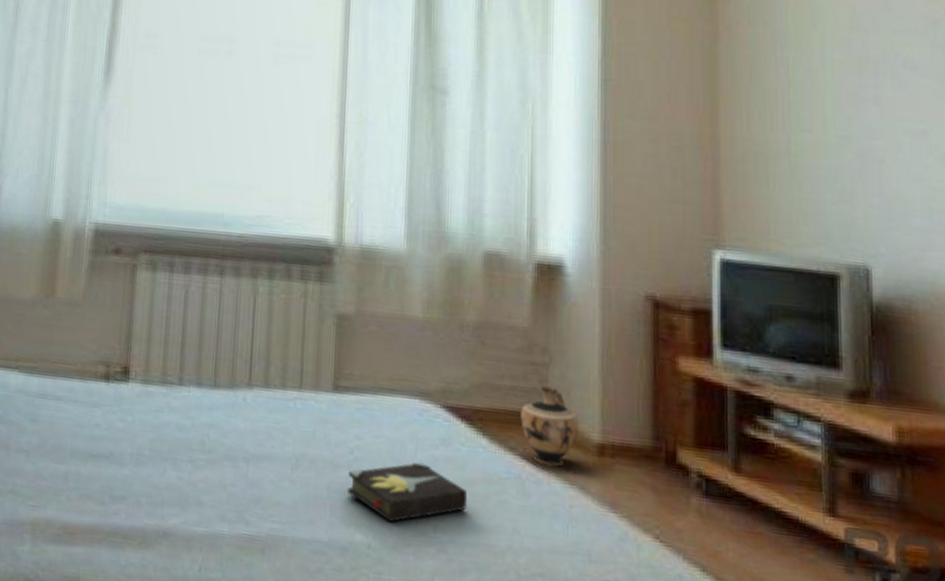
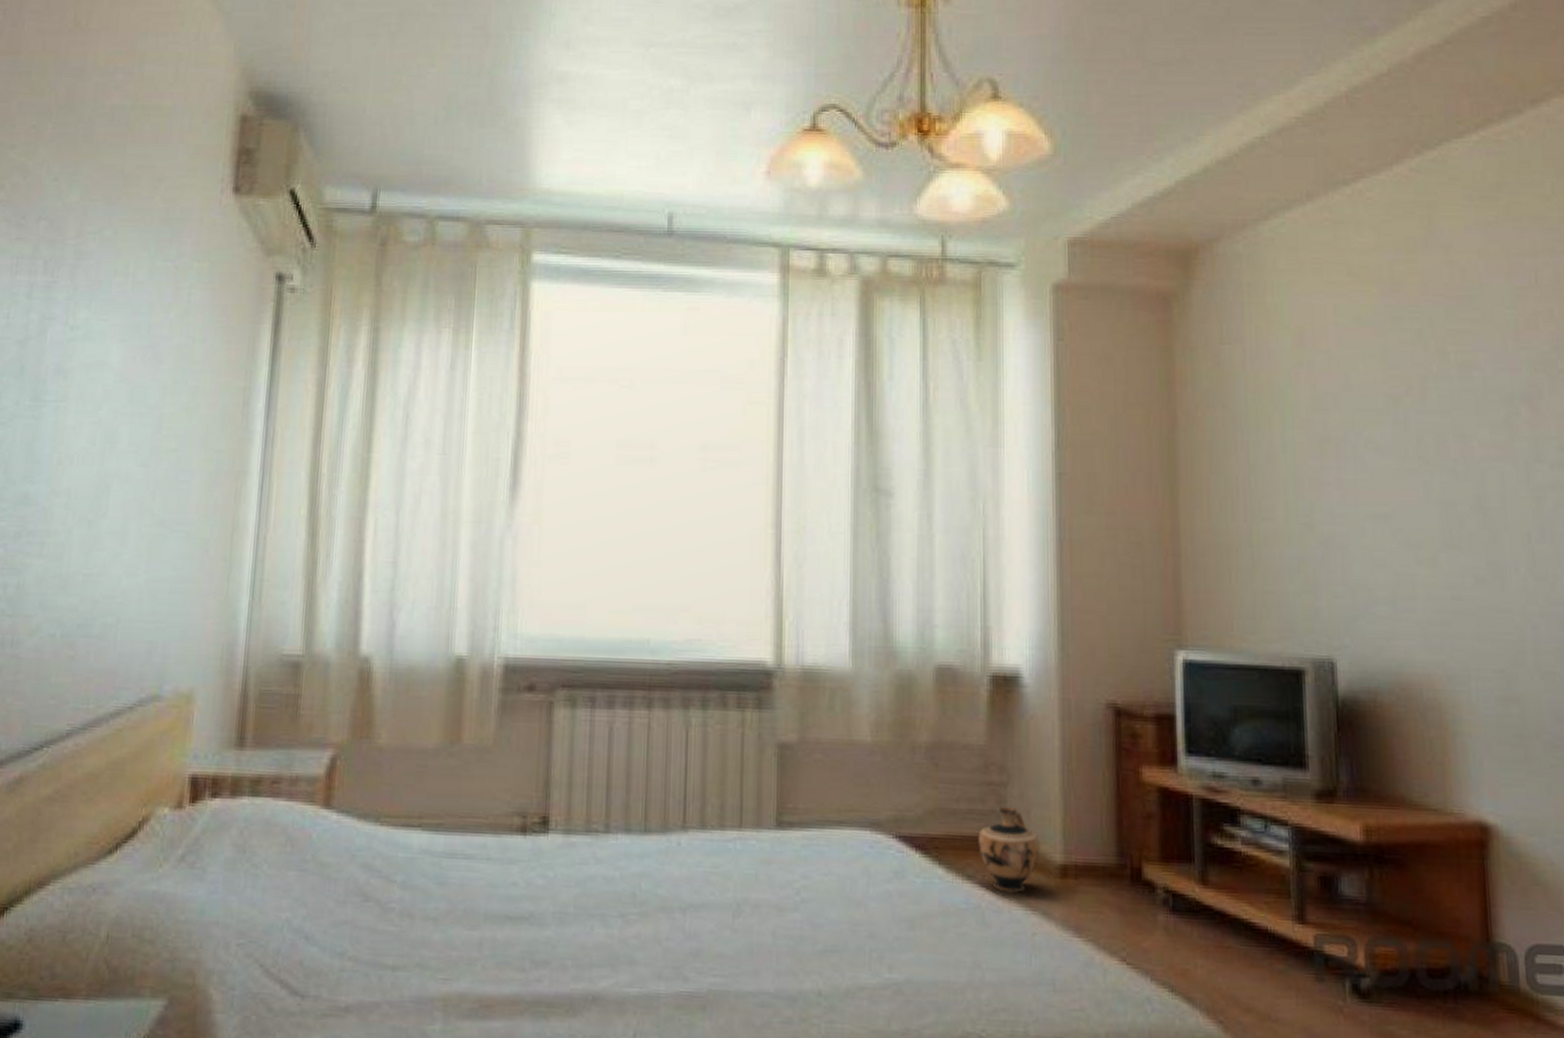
hardback book: present [346,461,468,523] -> none [793,897,924,967]

